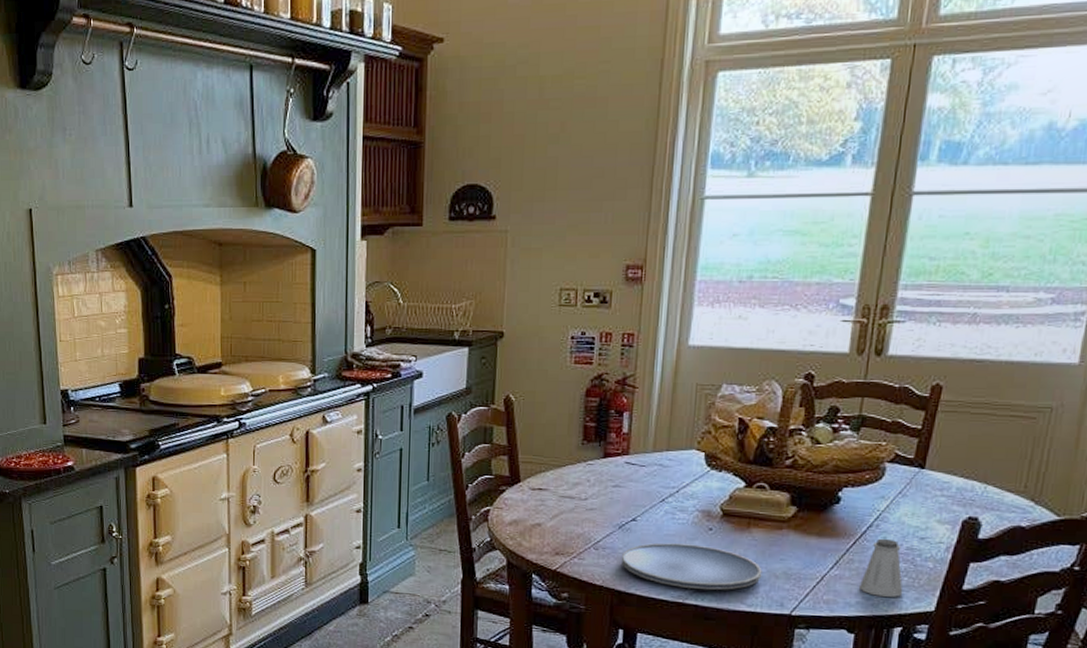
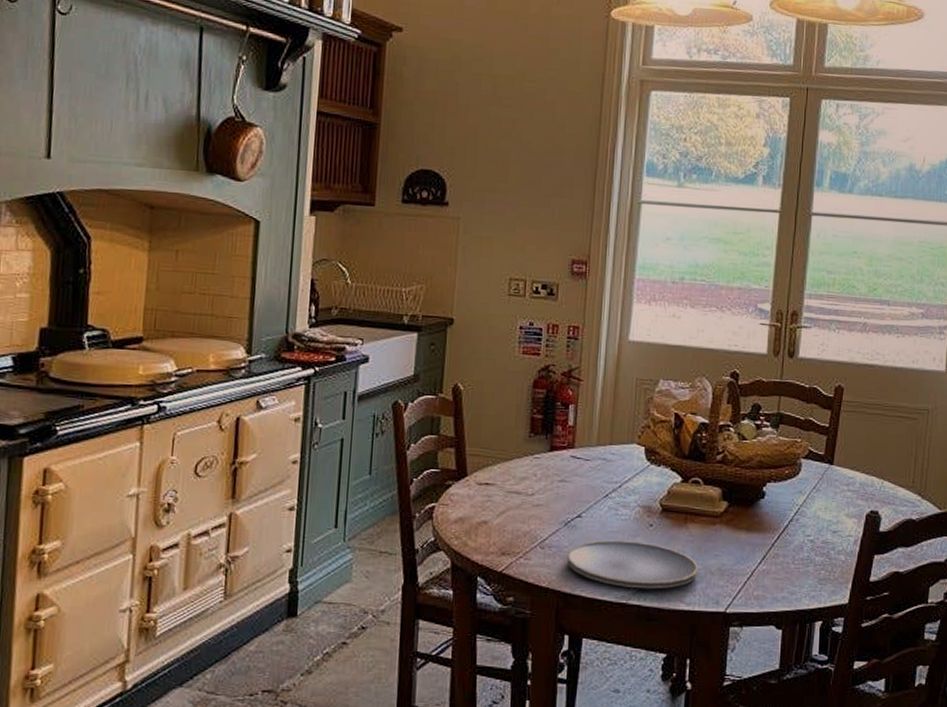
saltshaker: present [858,538,903,597] -> none [783,532,821,591]

